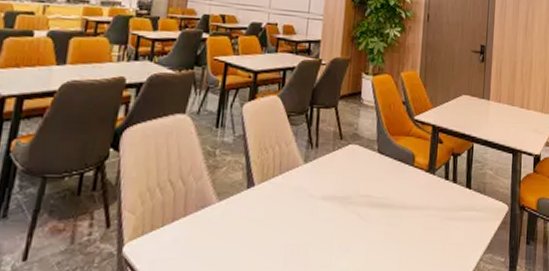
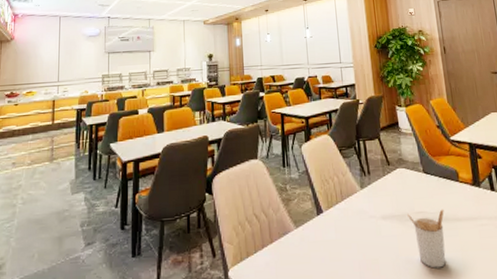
utensil holder: none [351,194,392,259] -> present [407,209,446,268]

